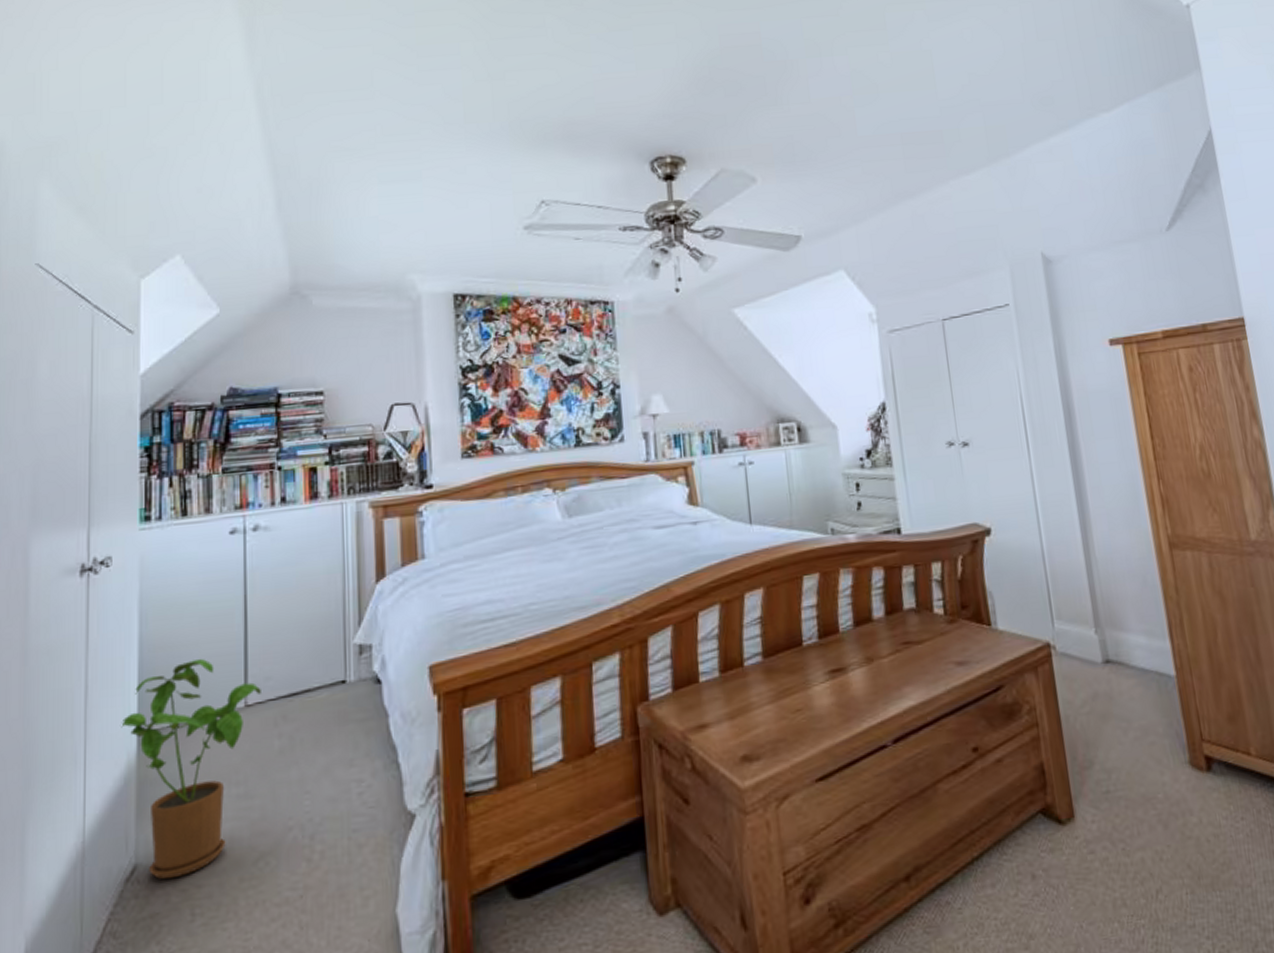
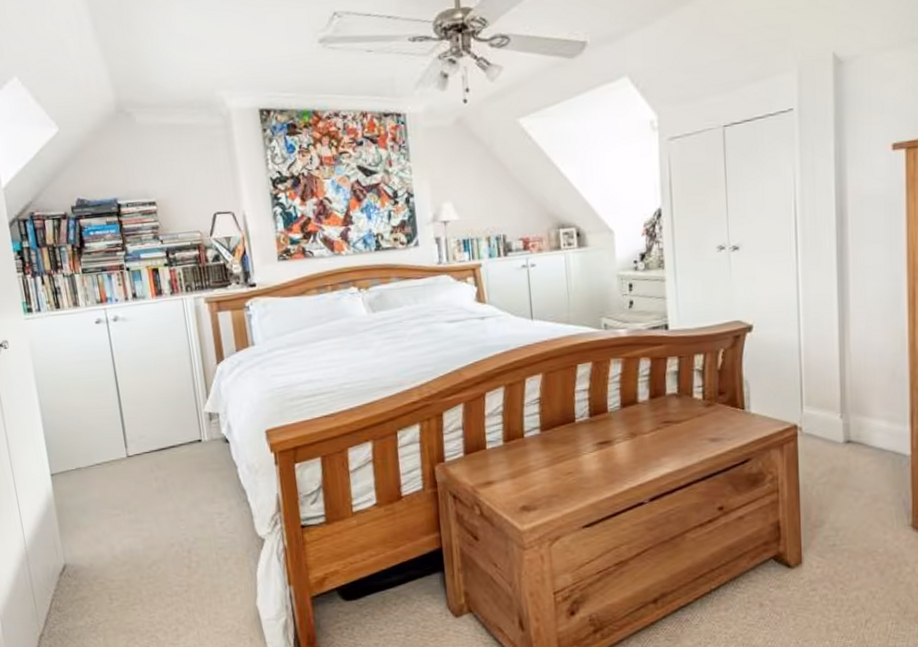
house plant: present [121,658,261,880] -> none [37,420,138,575]

